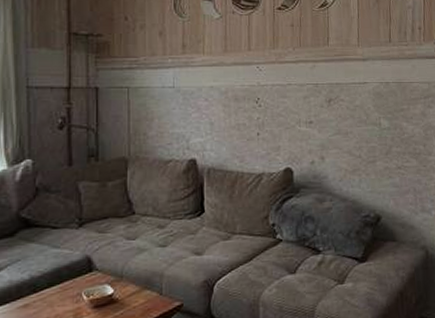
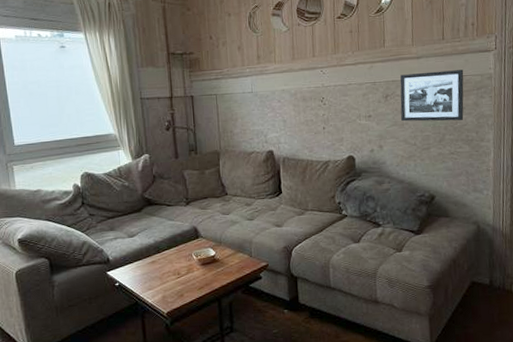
picture frame: none [344,76,411,132] -> present [400,70,464,122]

